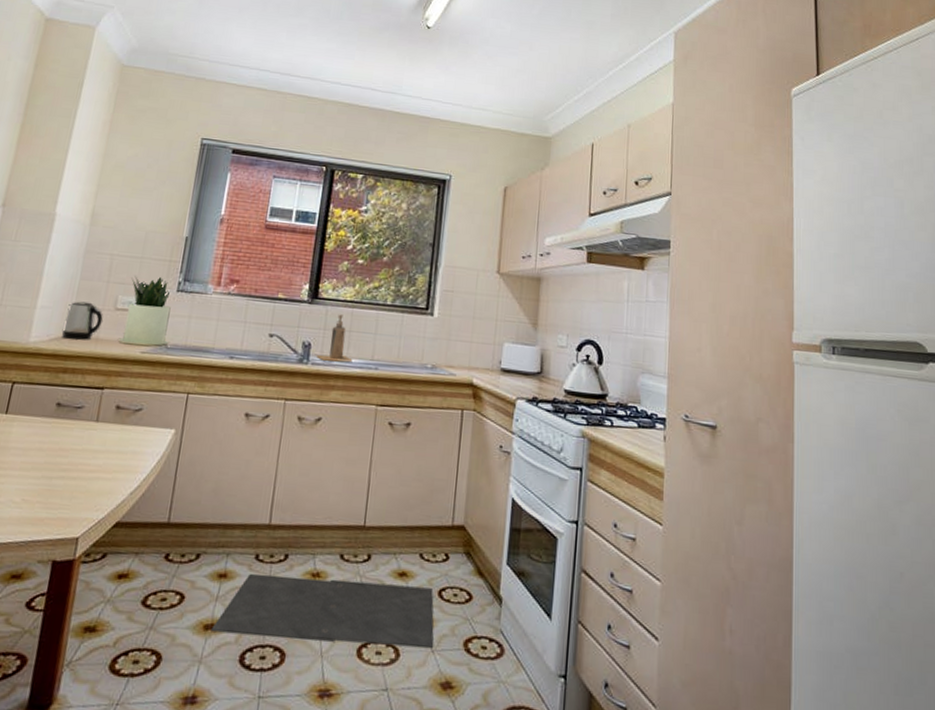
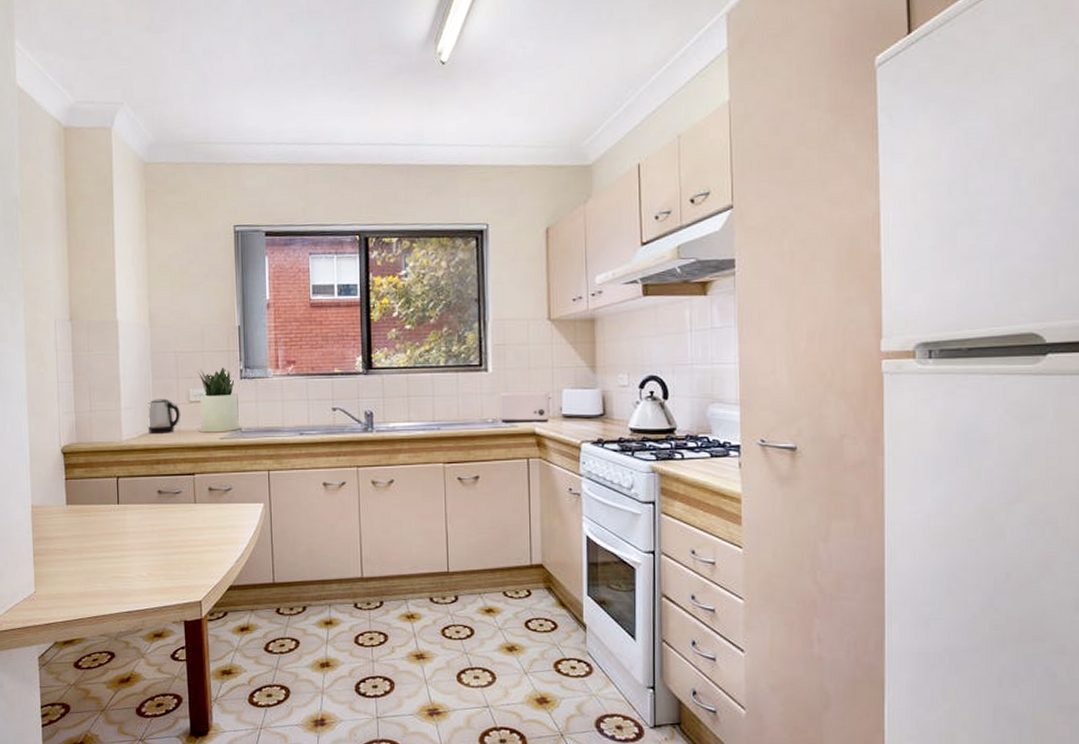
door mat: present [211,573,434,649] -> none [327,619,526,672]
soap dispenser: present [316,314,353,363] -> none [379,381,415,427]
toaster: none [439,338,493,375] -> present [499,390,552,423]

